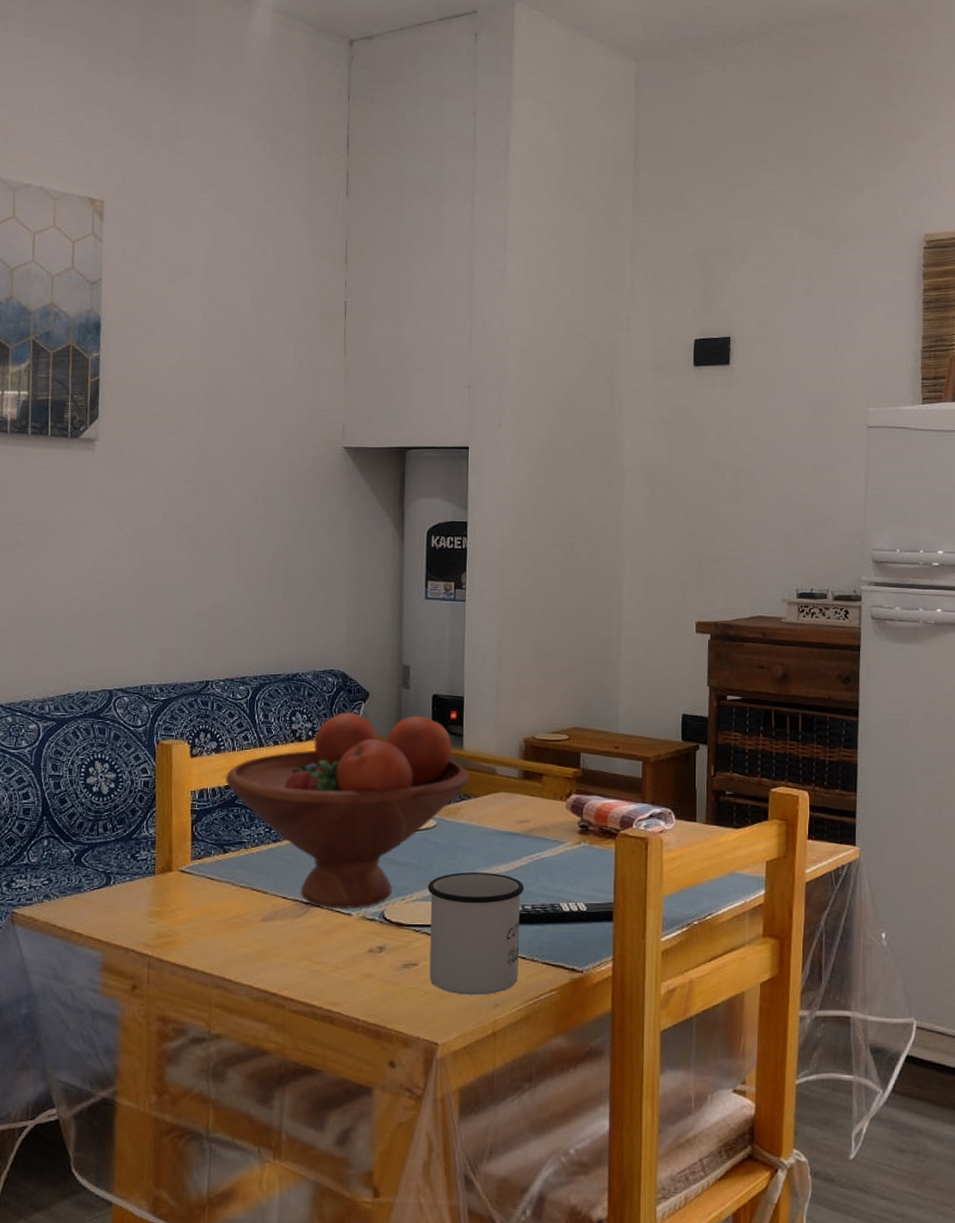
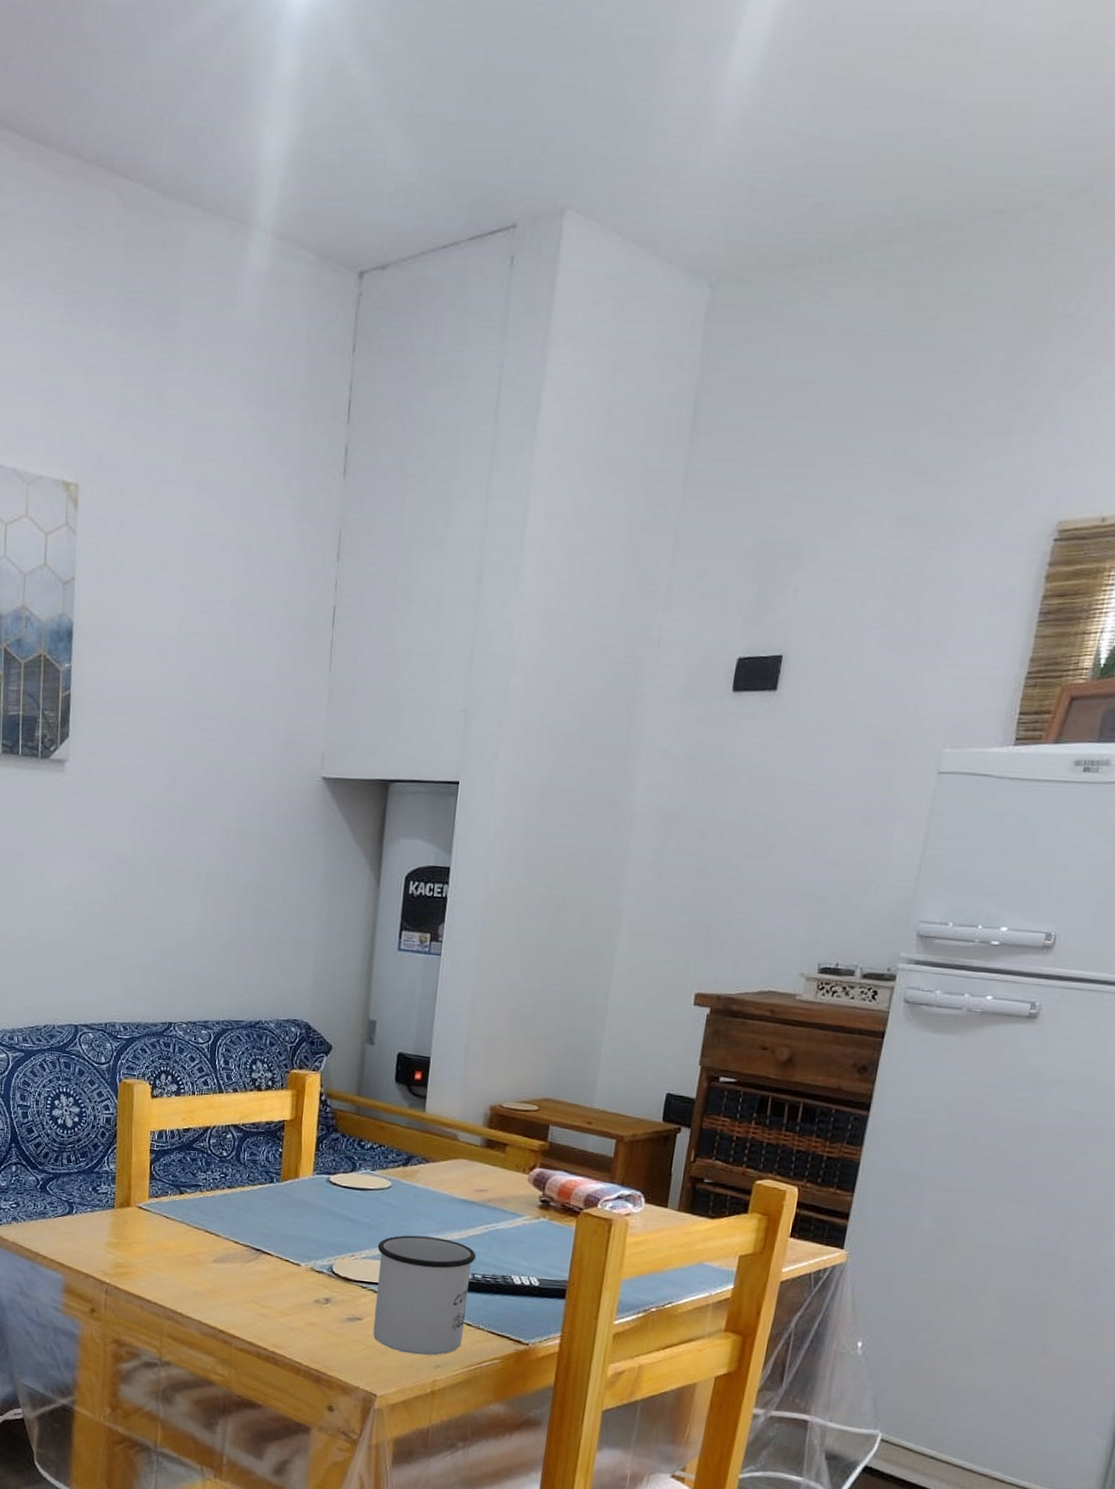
fruit bowl: present [225,711,469,909] -> none [184,1064,429,1260]

